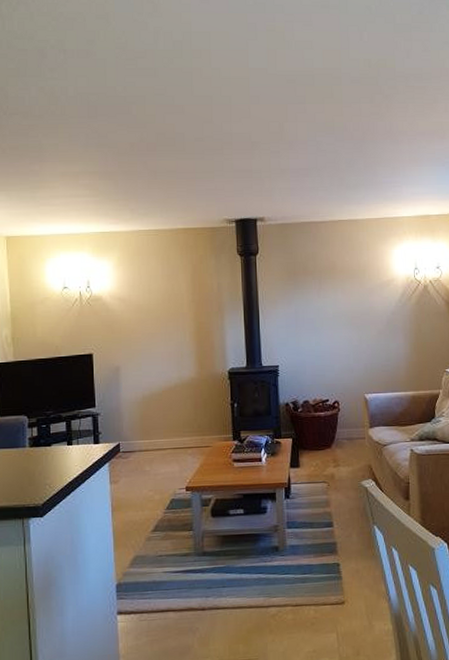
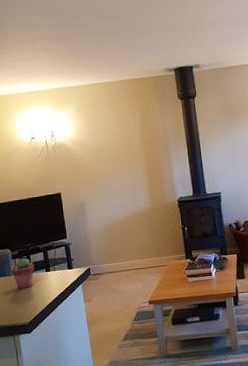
potted succulent: none [25,427,54,463] -> present [10,257,35,289]

